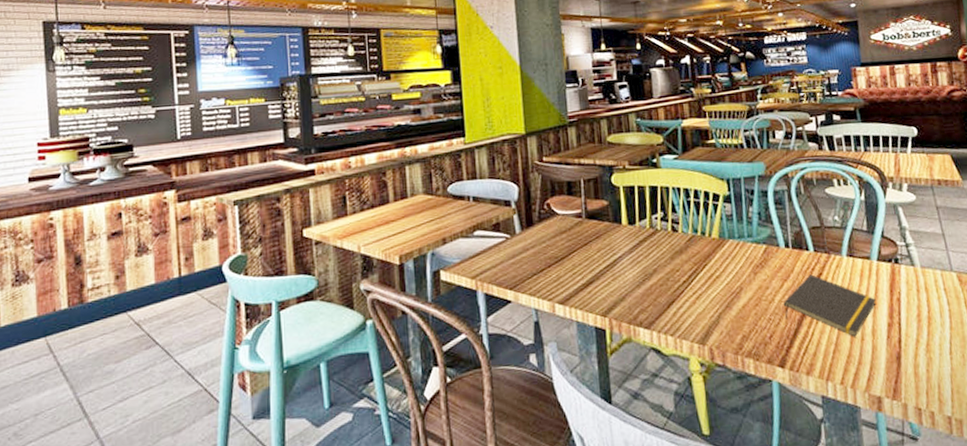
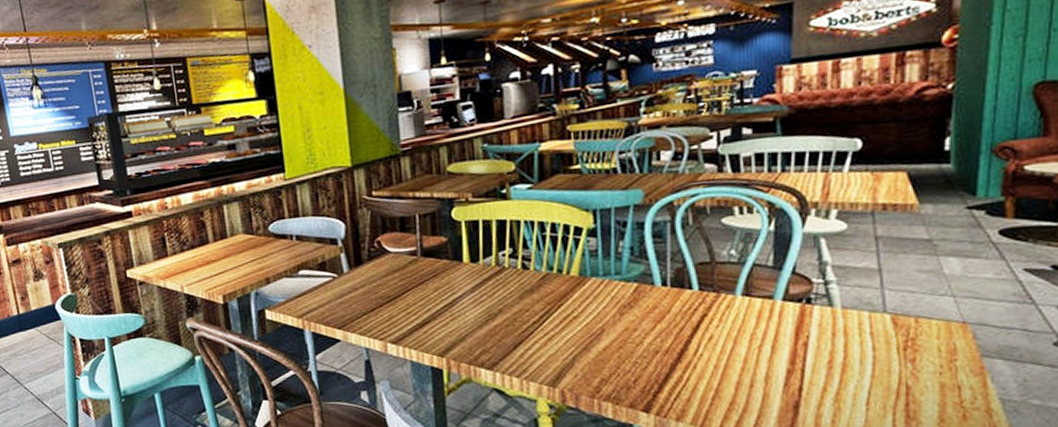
notepad: present [783,274,876,337] -> none [653,315,775,384]

